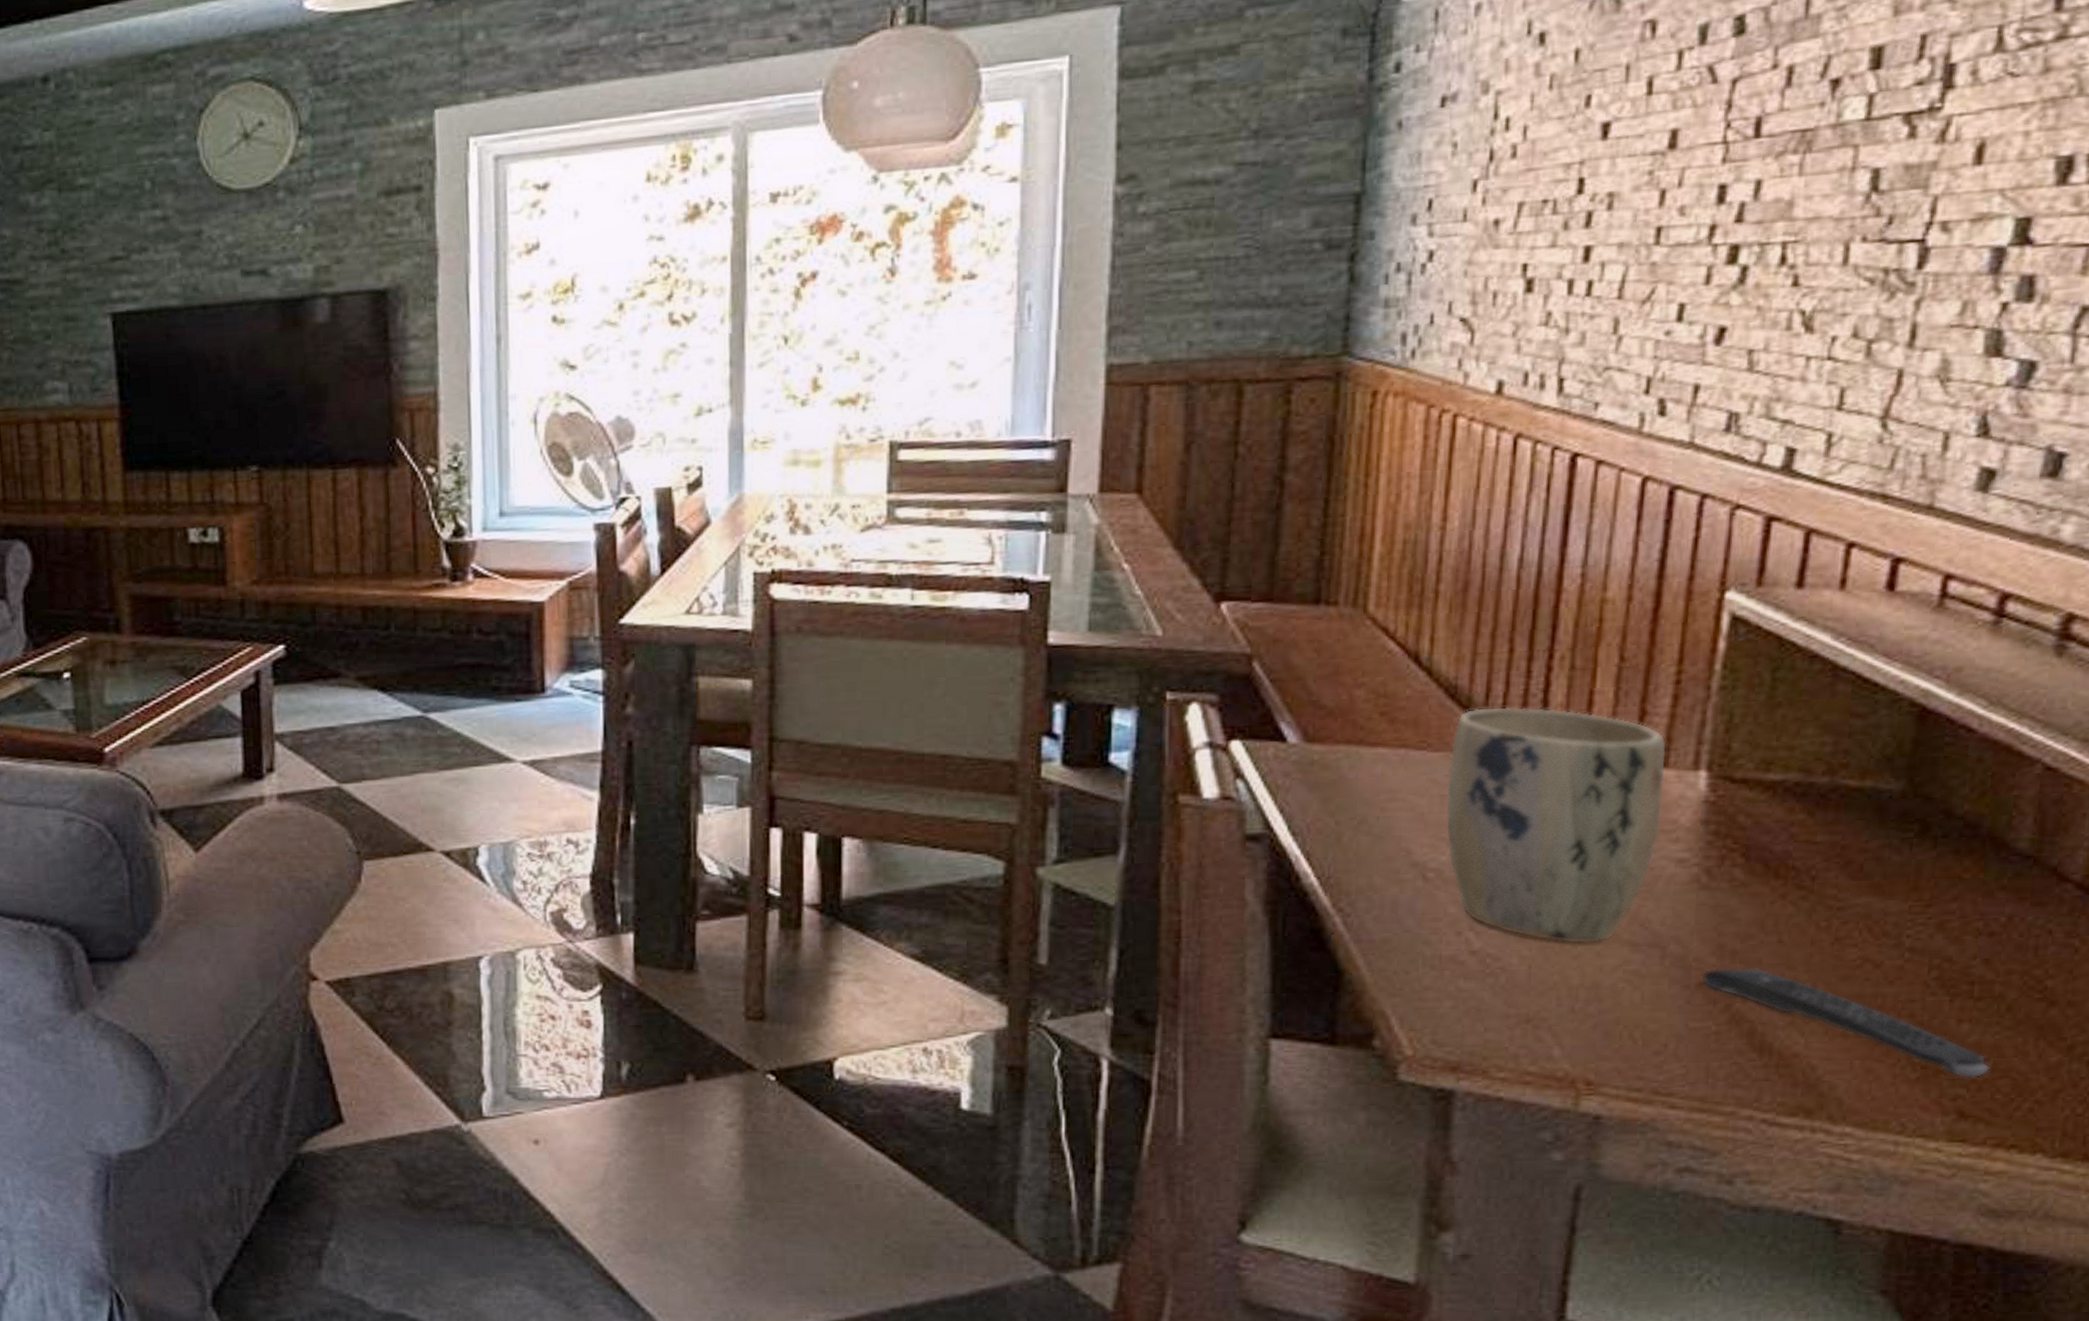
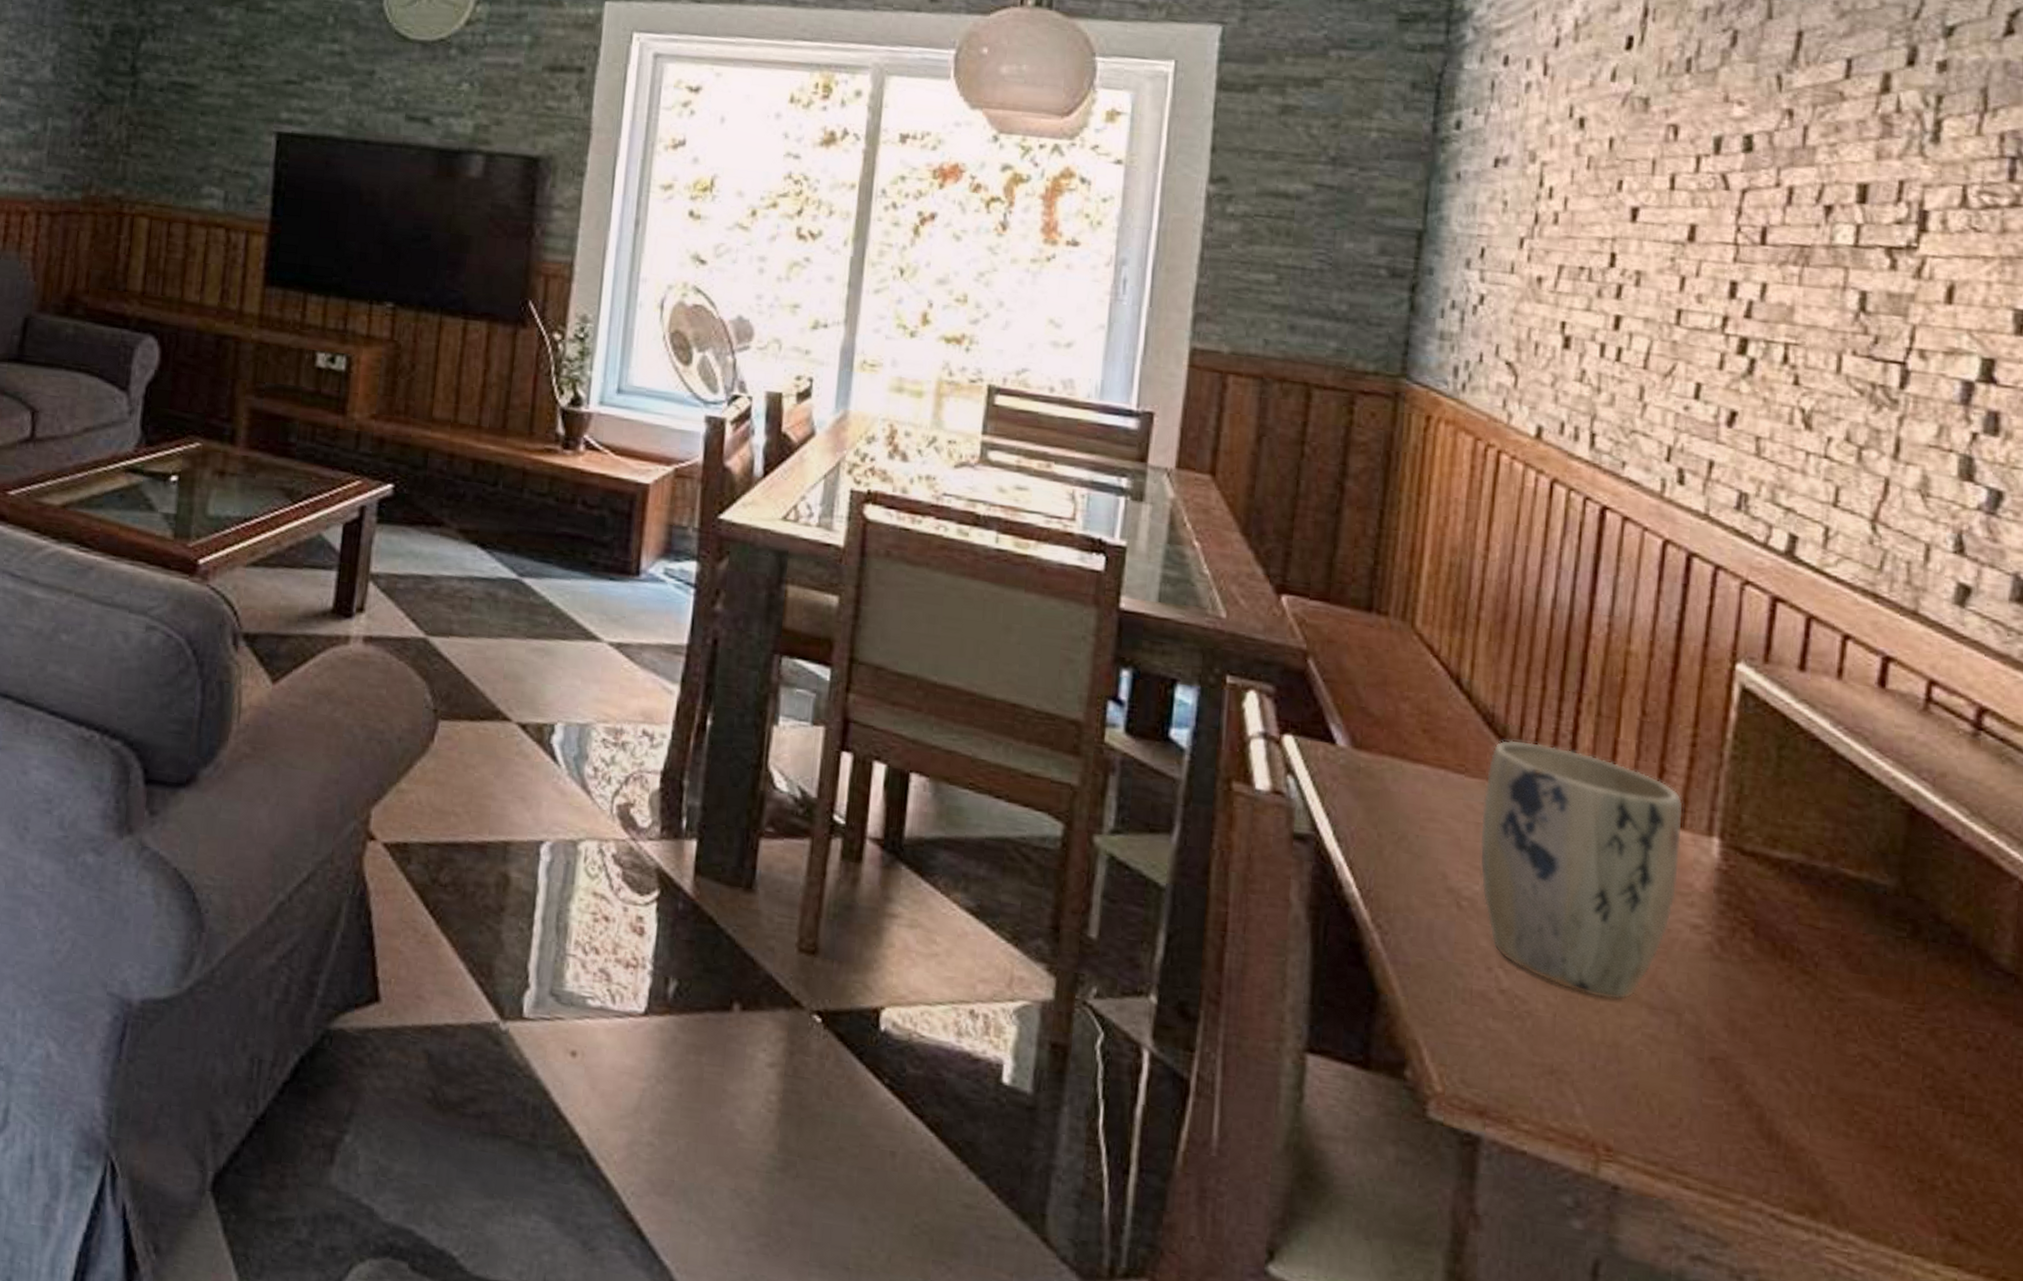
remote control: present [1701,967,1990,1078] -> none [1714,1043,1981,1200]

